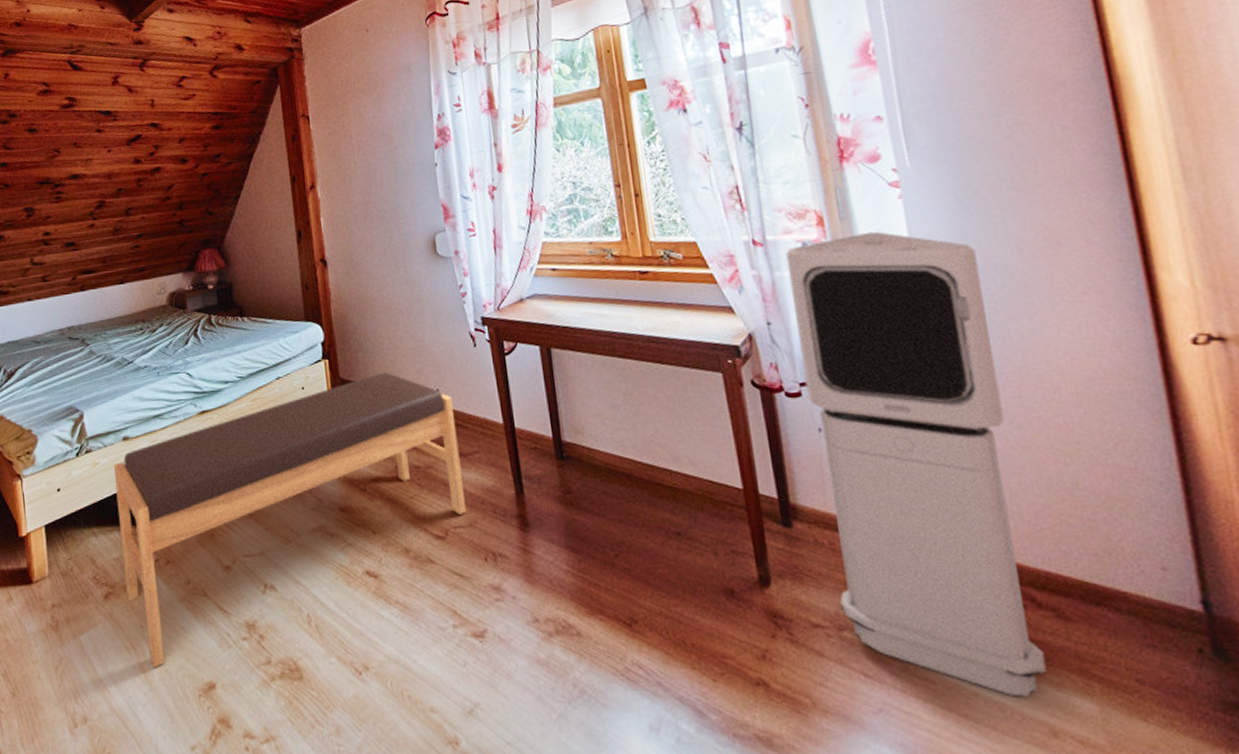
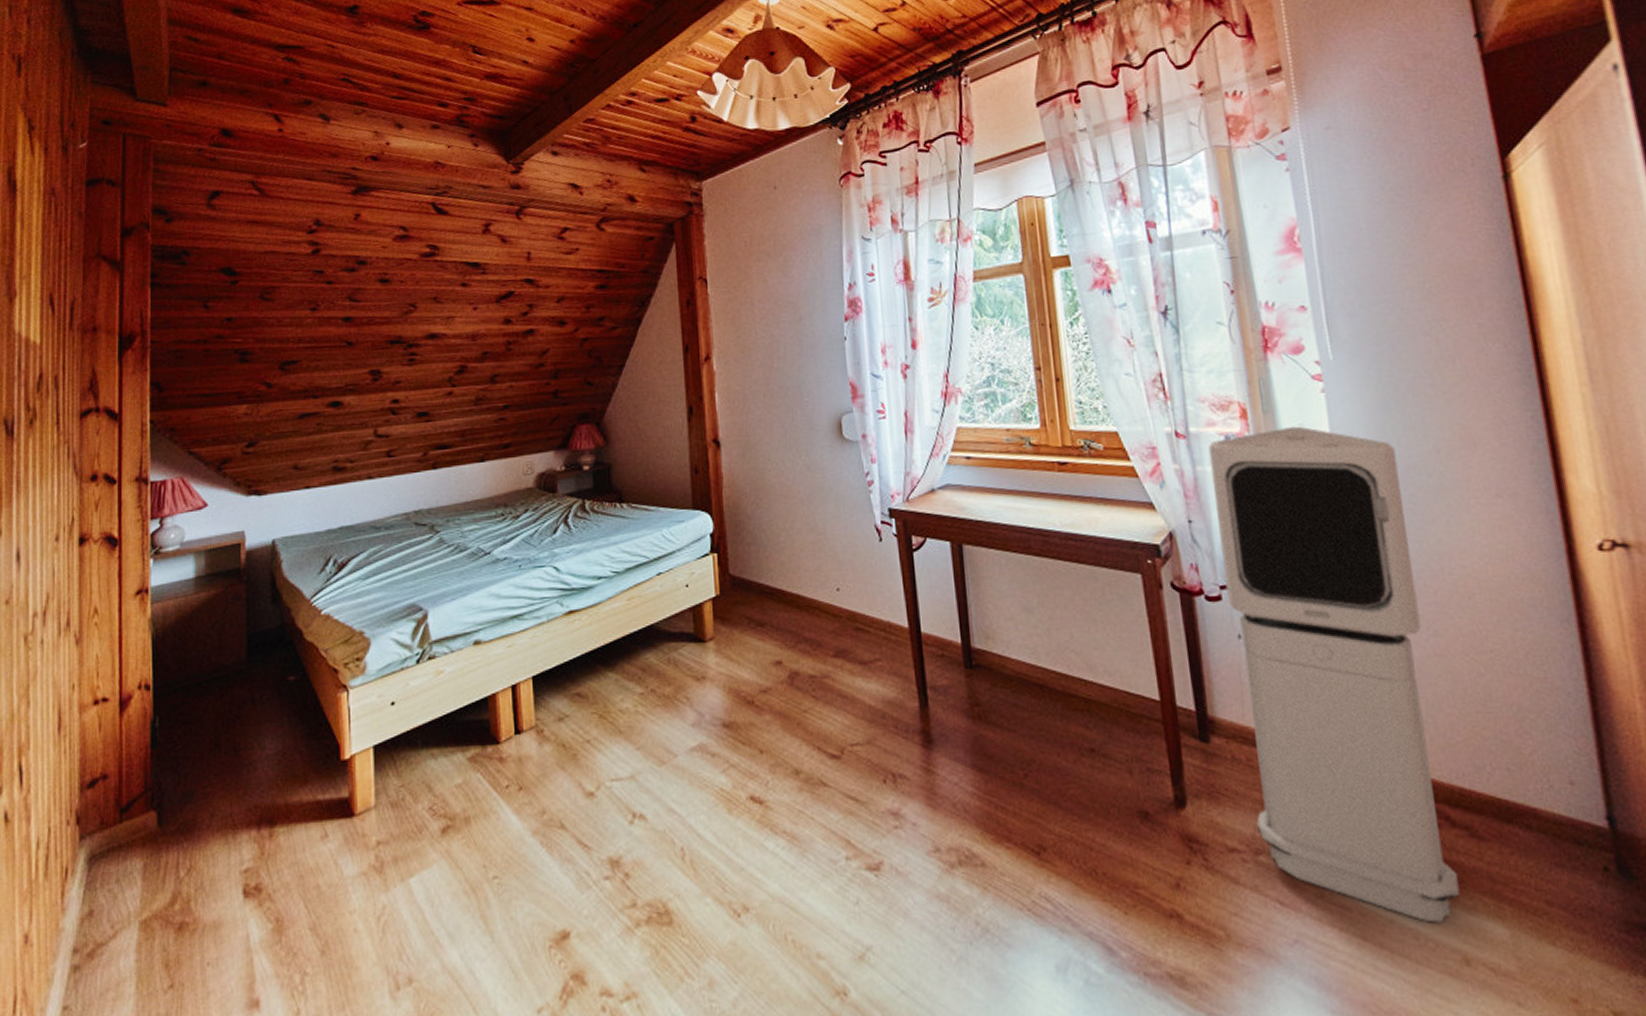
bench: present [114,371,467,668] -> none [461,568,866,916]

